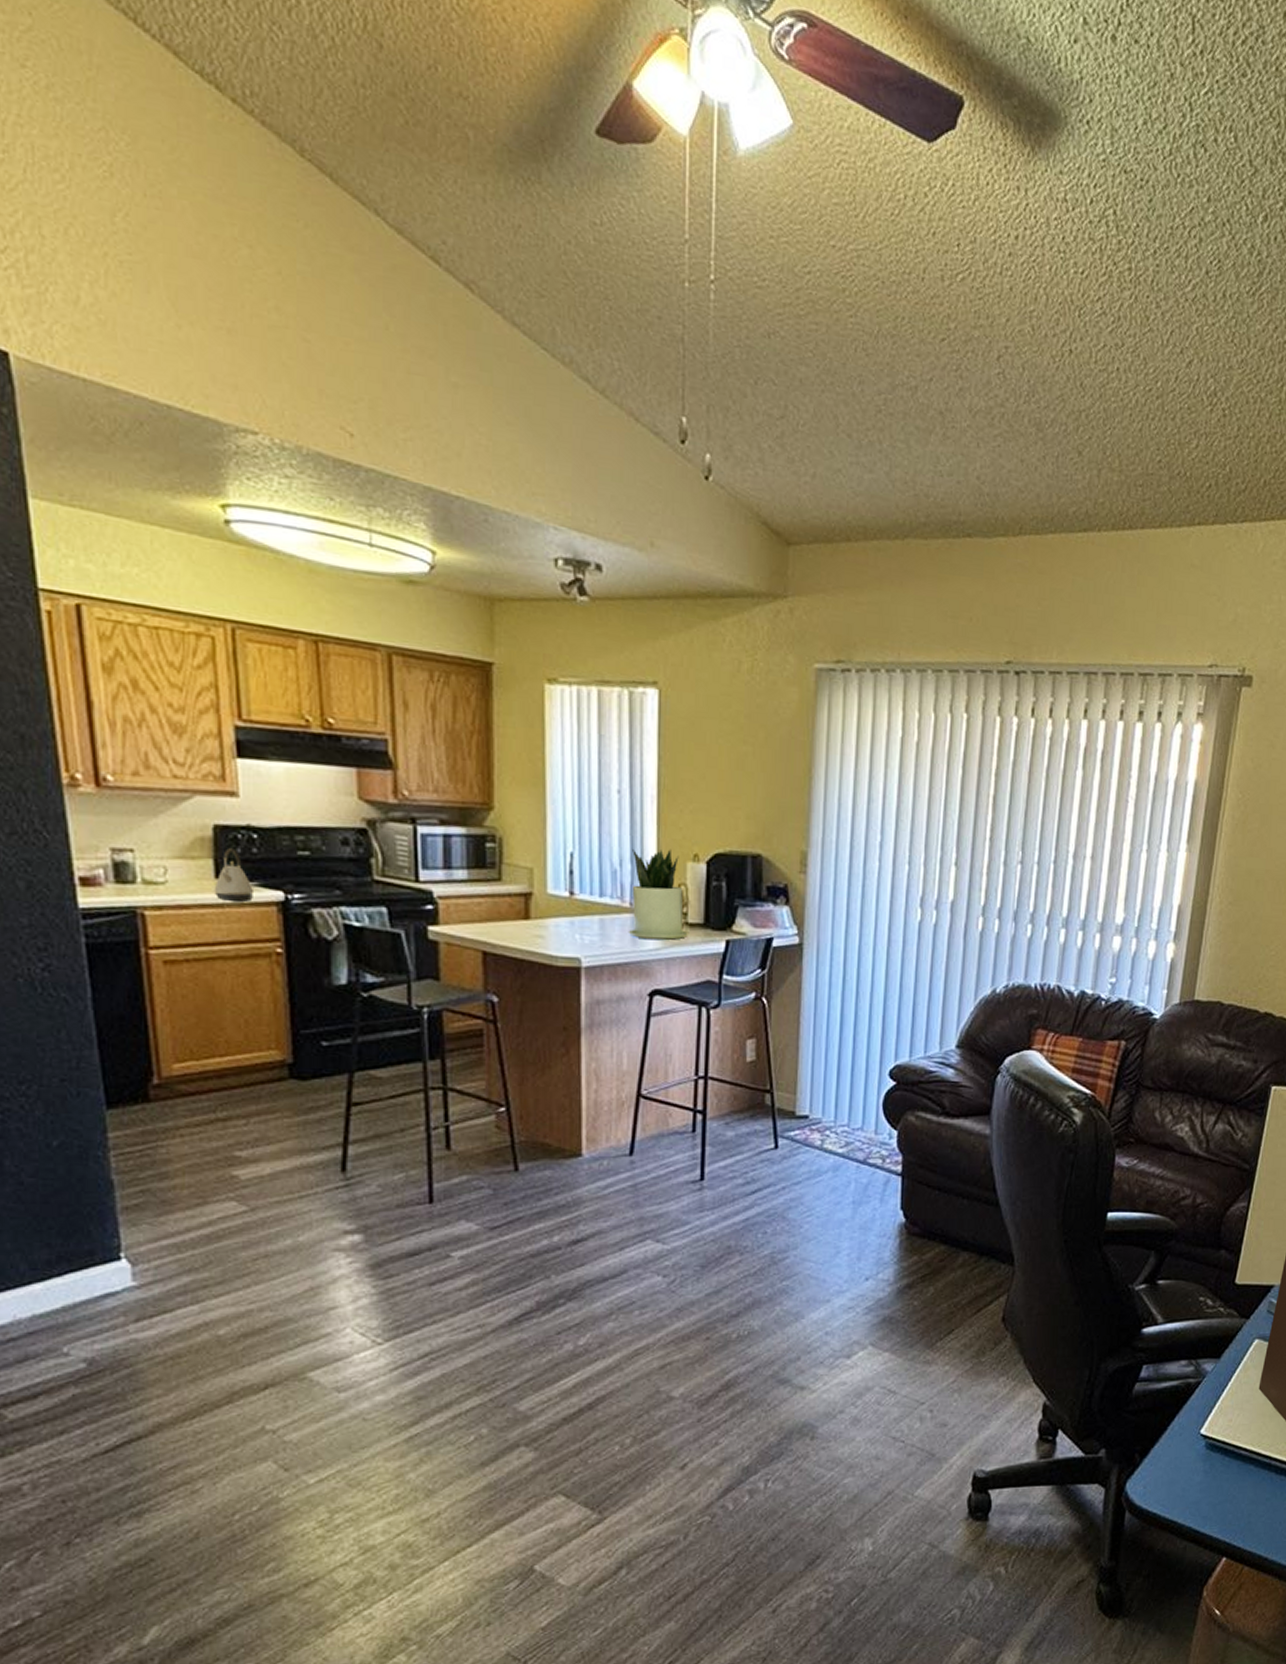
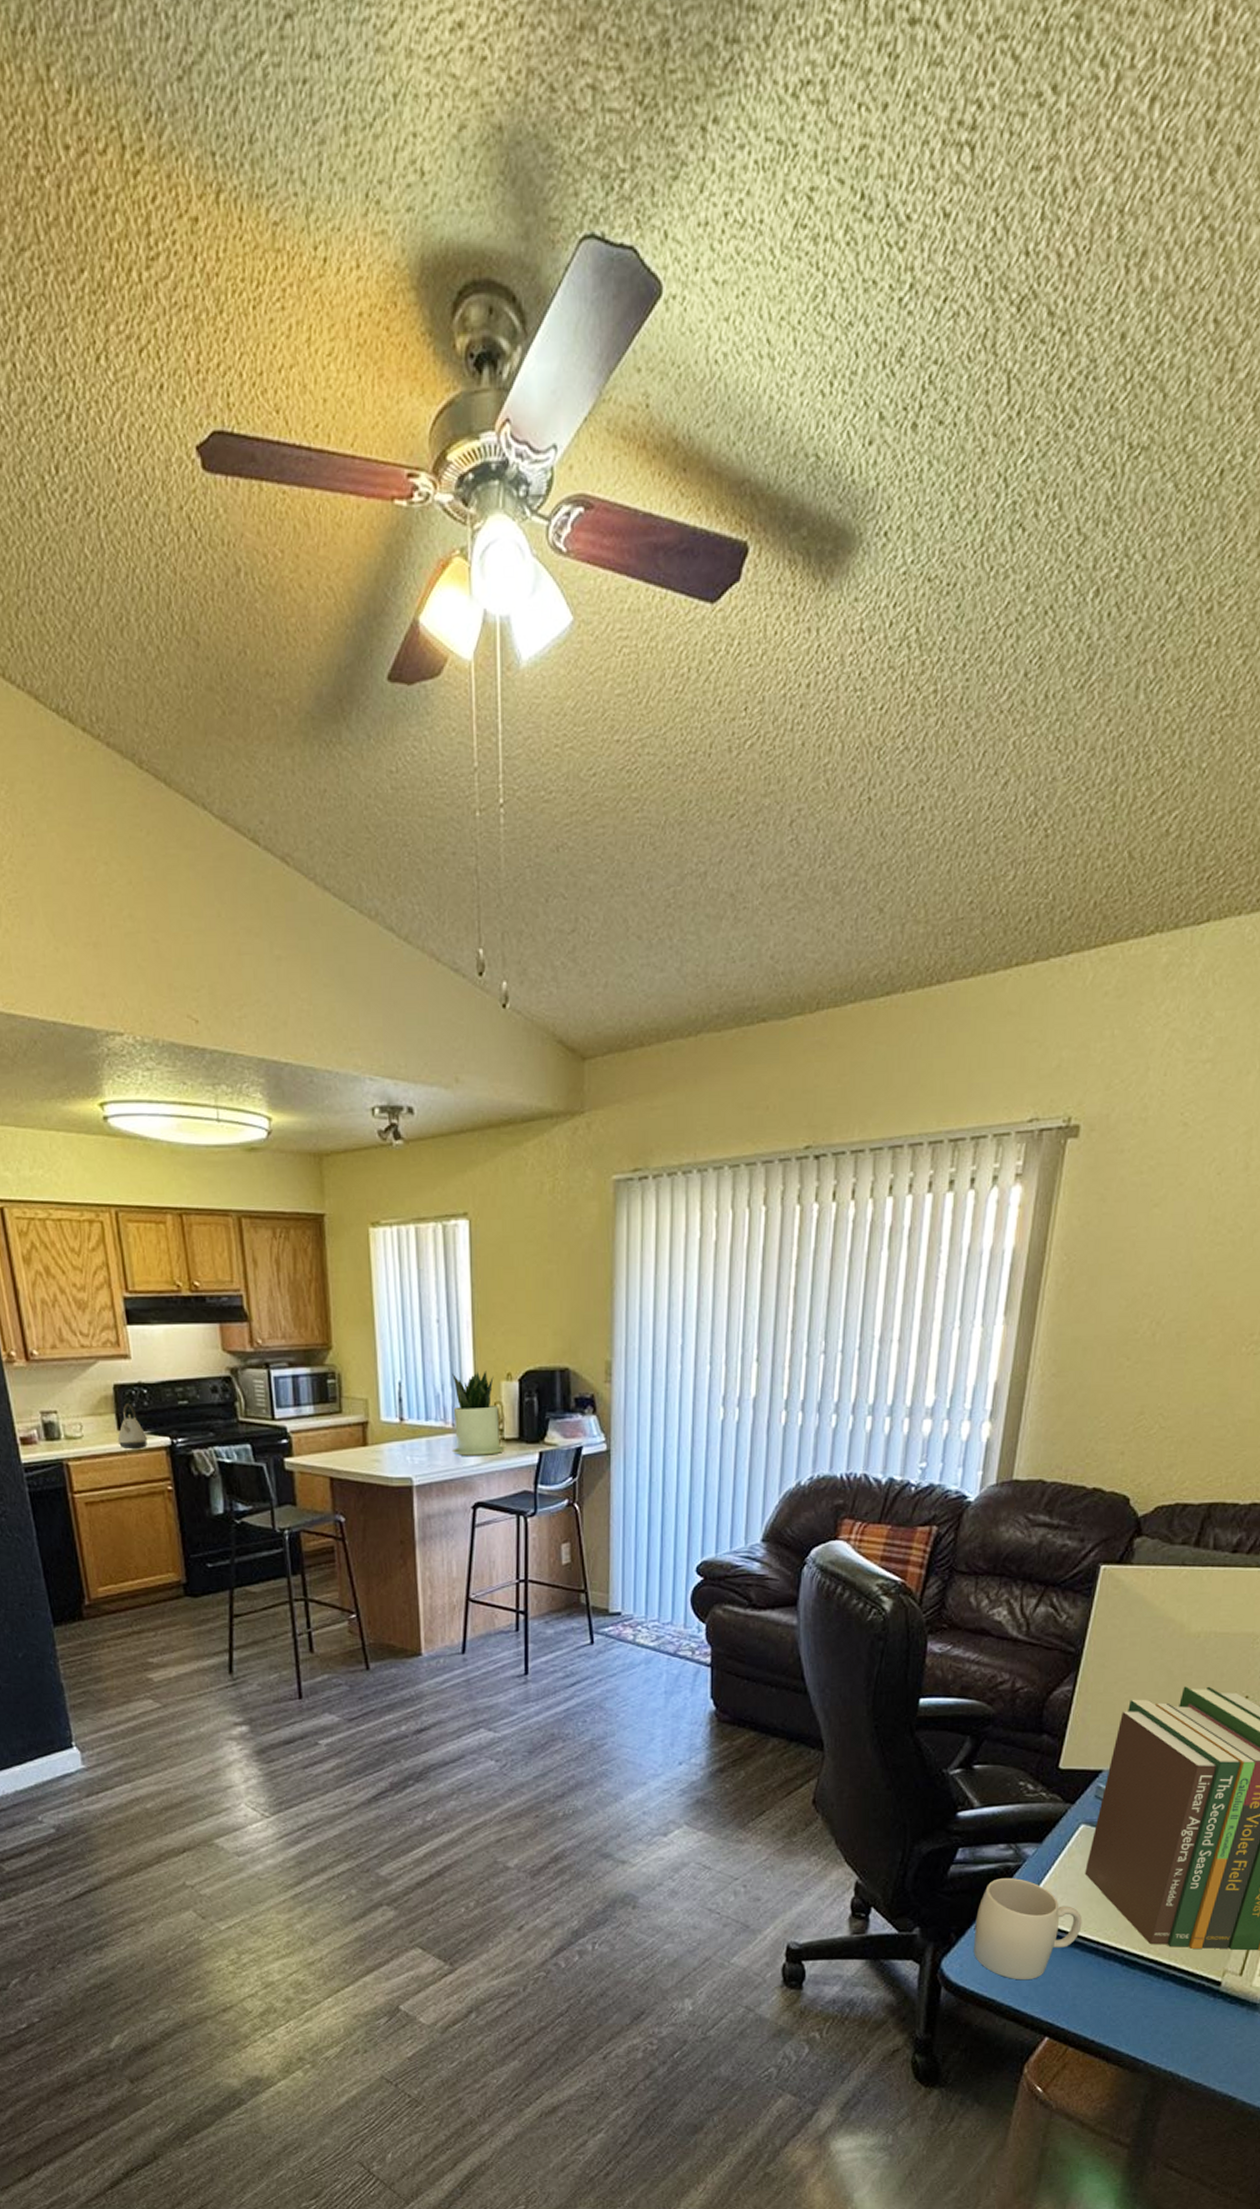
mug: none [1157,1394,1257,1500] -> present [974,1877,1083,1980]

